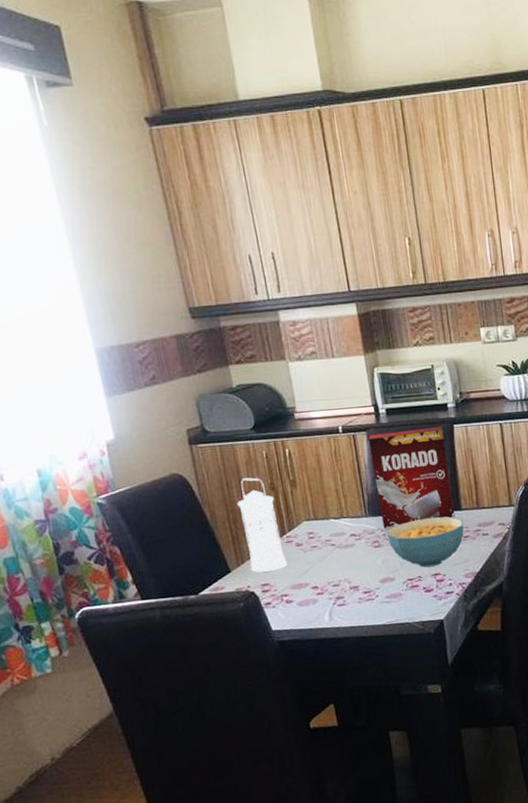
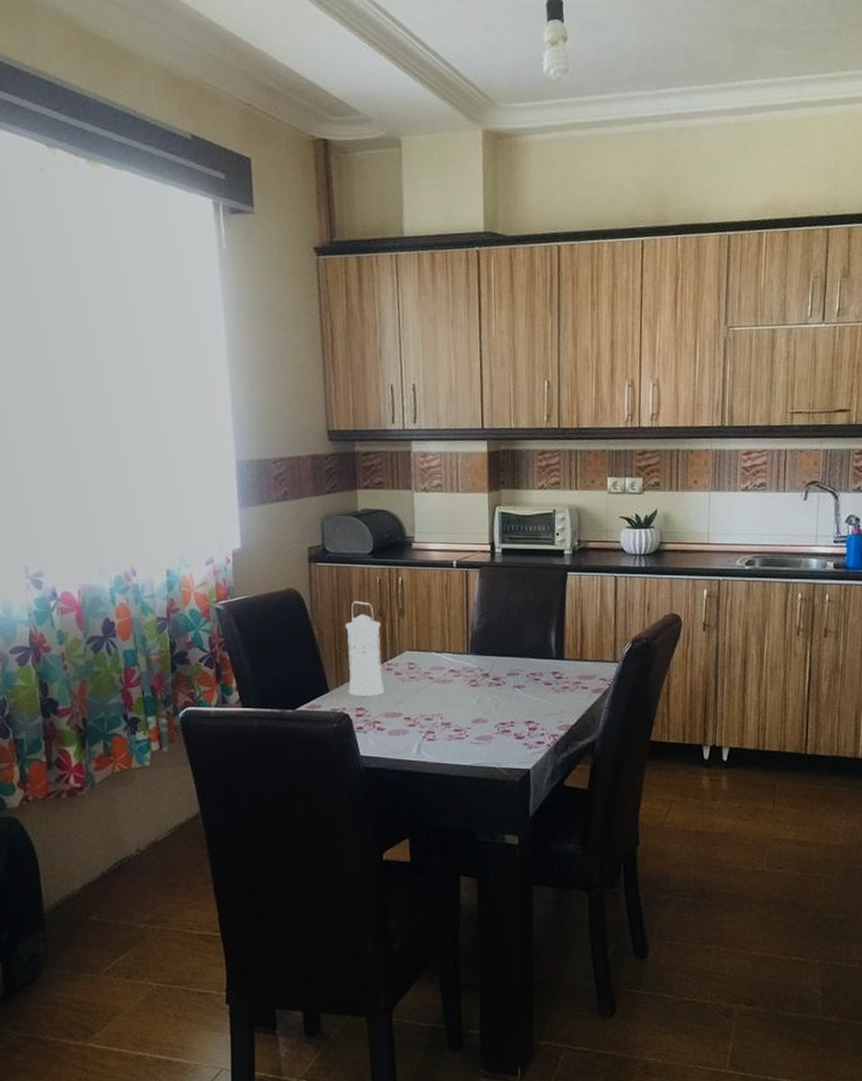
cereal box: present [369,426,456,541] -> none [481,572,557,681]
cereal bowl: present [387,517,464,568] -> none [485,664,564,714]

